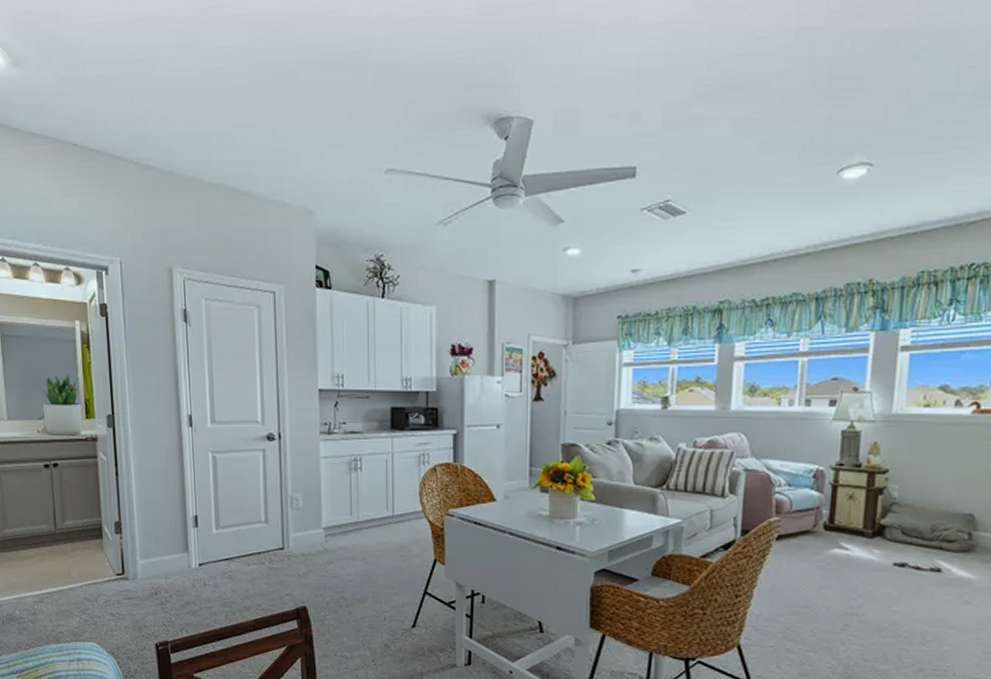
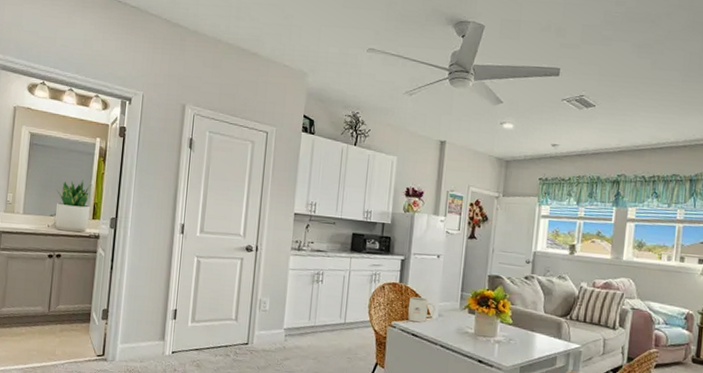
mug: none [466,478,501,508] -> present [407,297,436,323]

